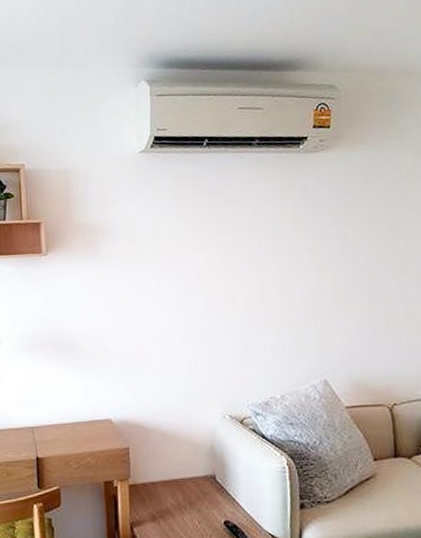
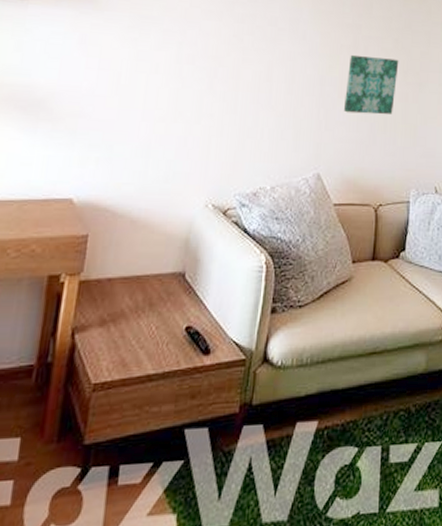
wall art: none [339,261,394,320] -> present [344,54,399,115]

